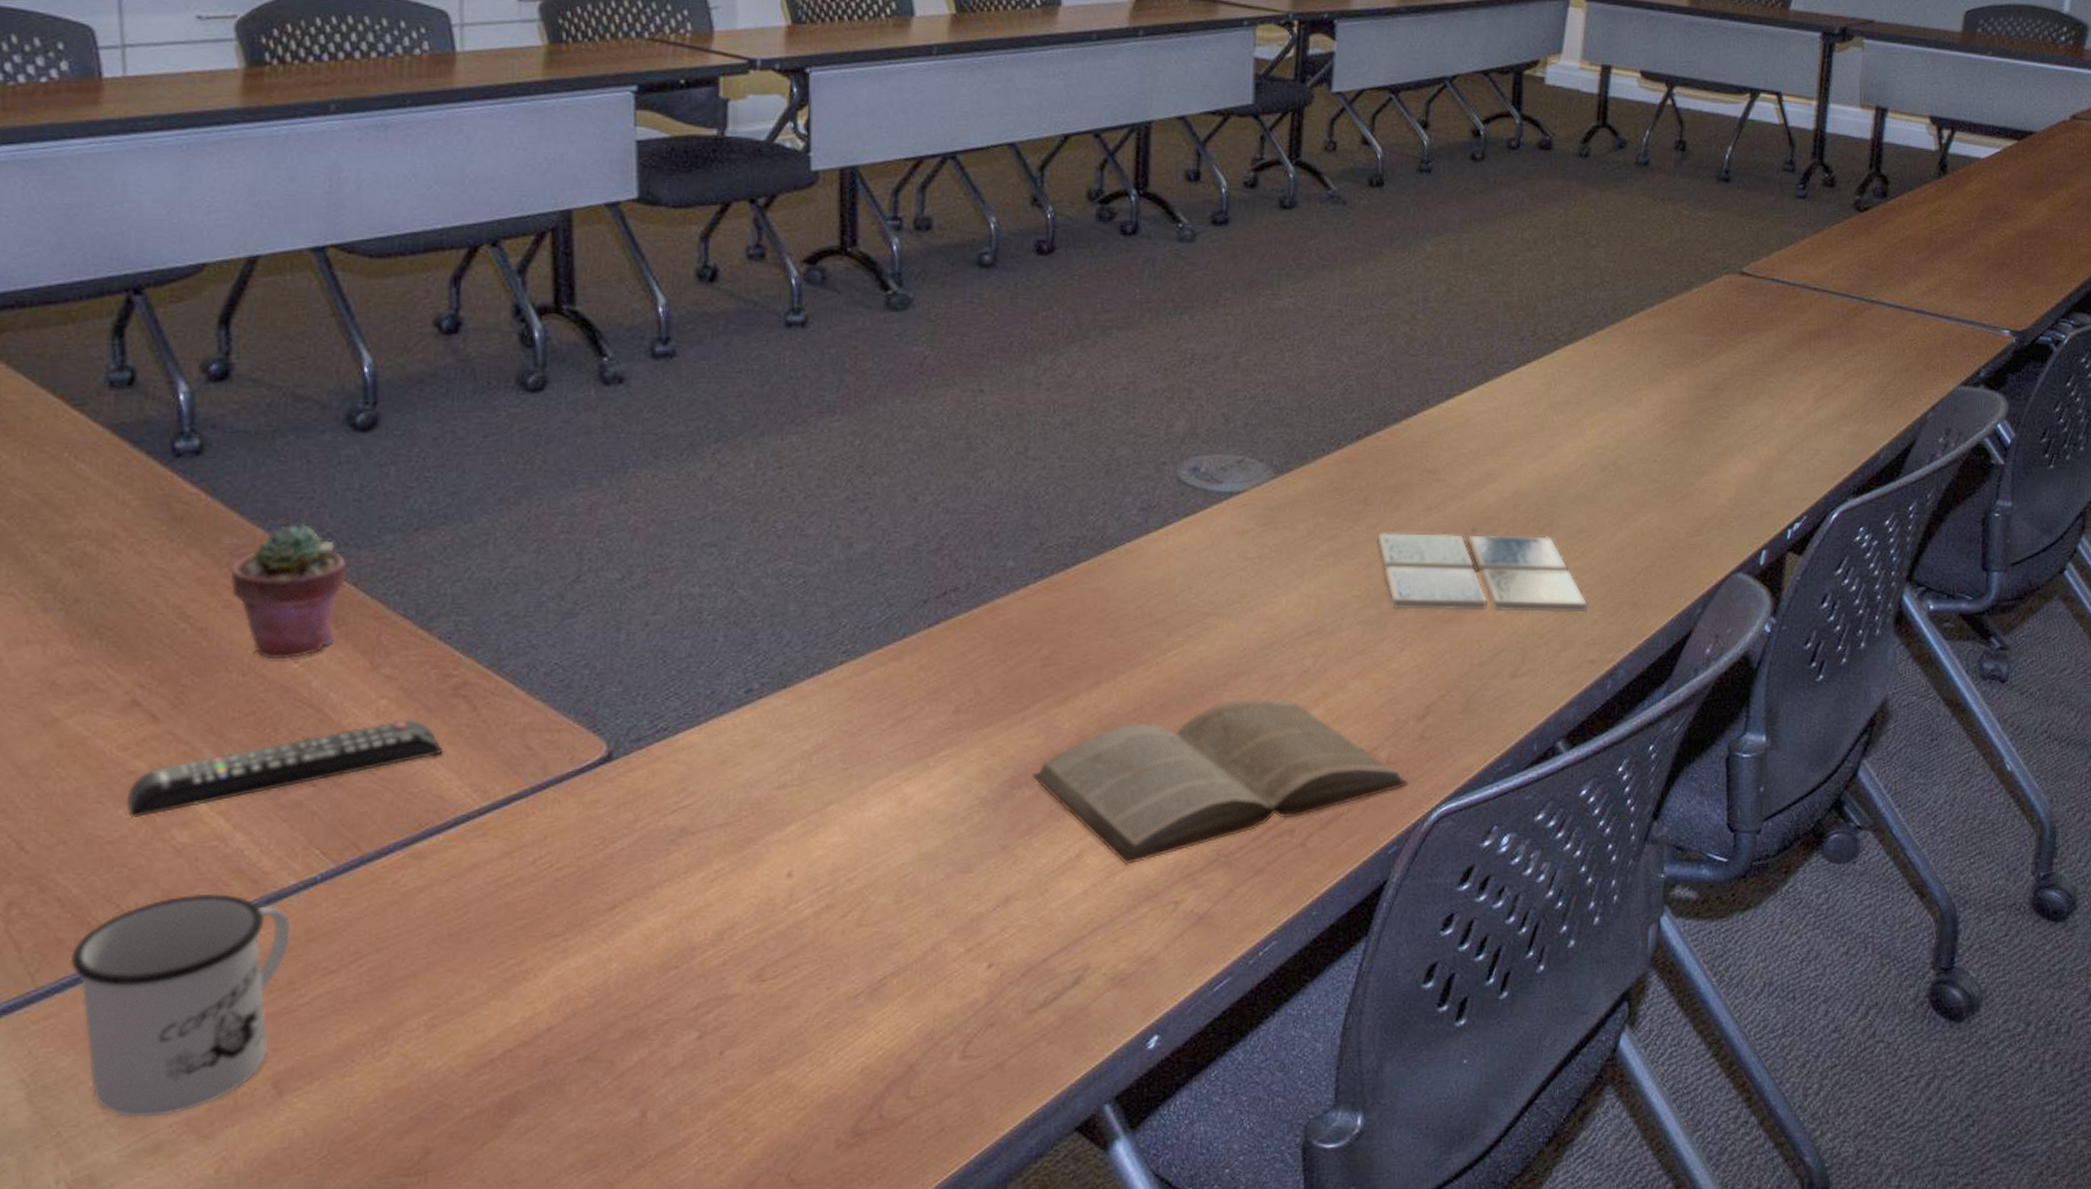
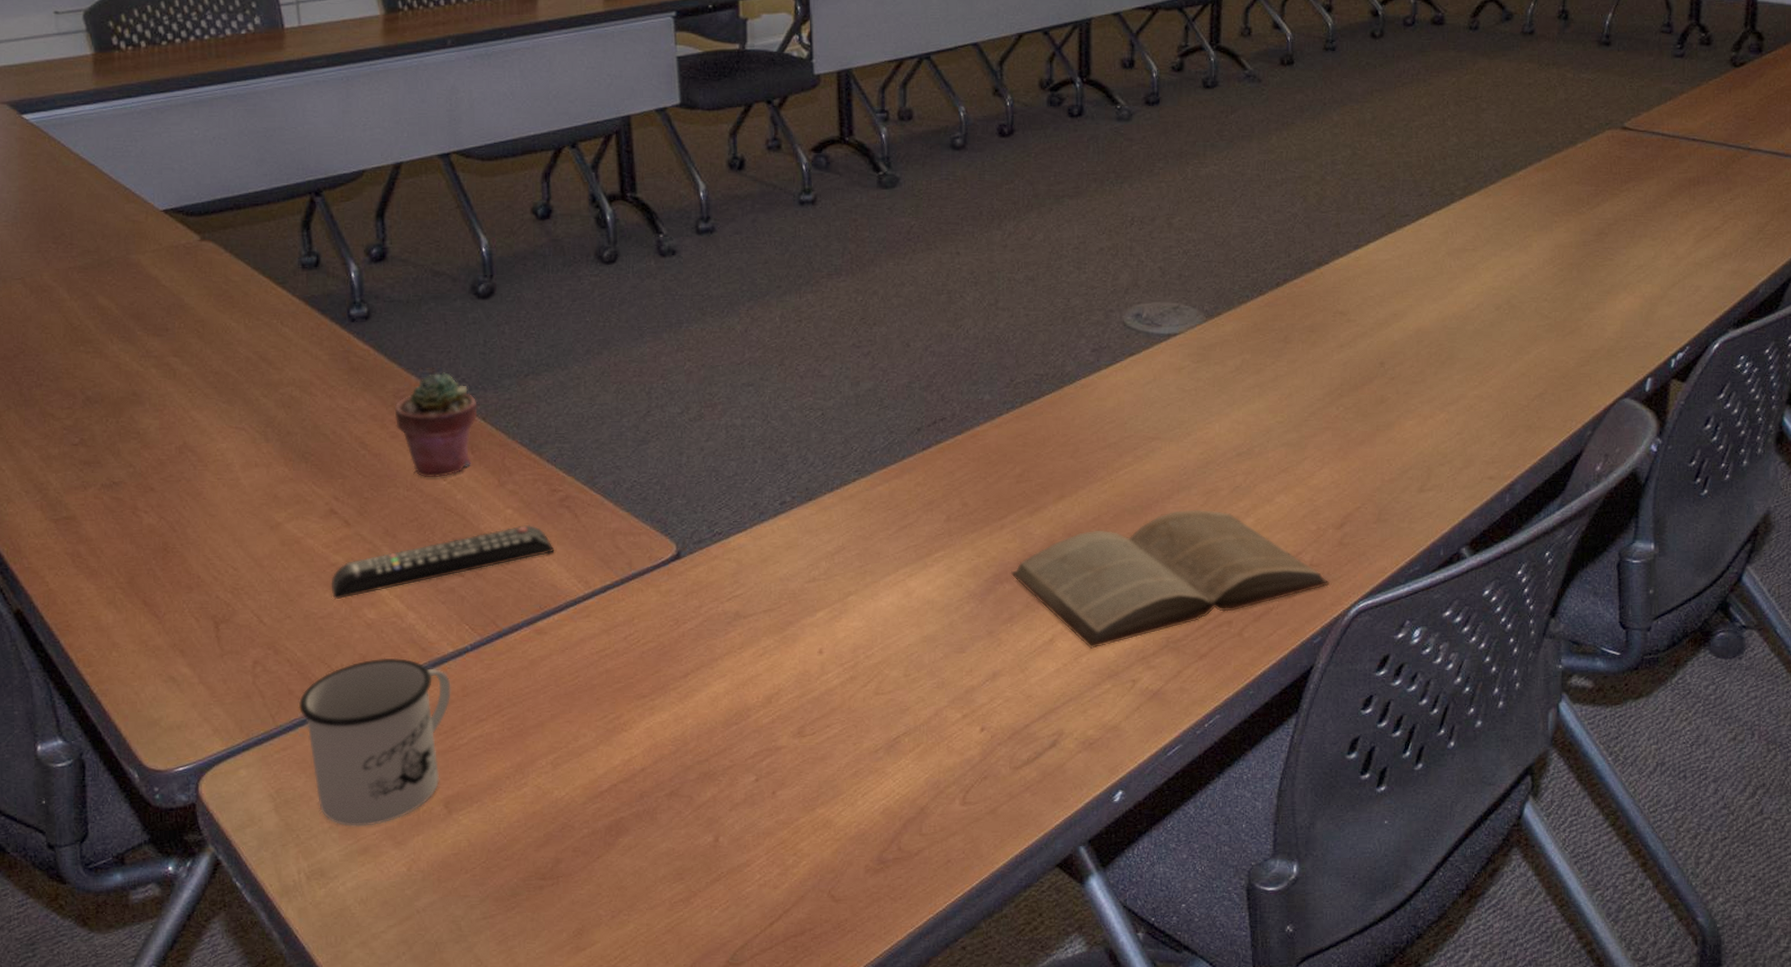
drink coaster: present [1377,532,1588,613] -> none [1297,366,1486,435]

